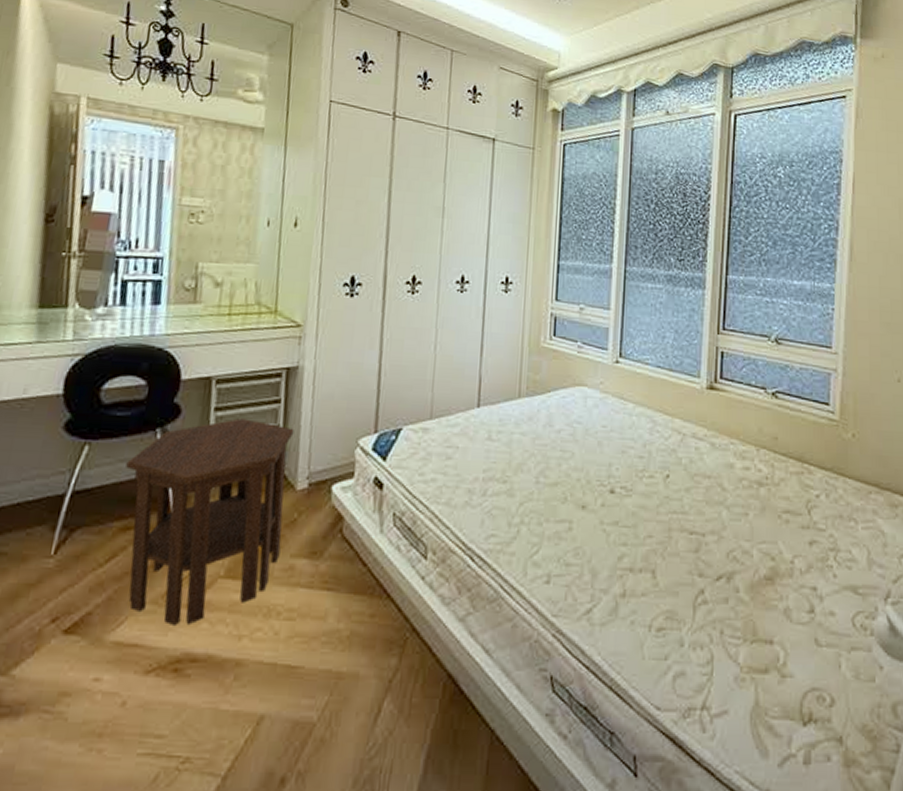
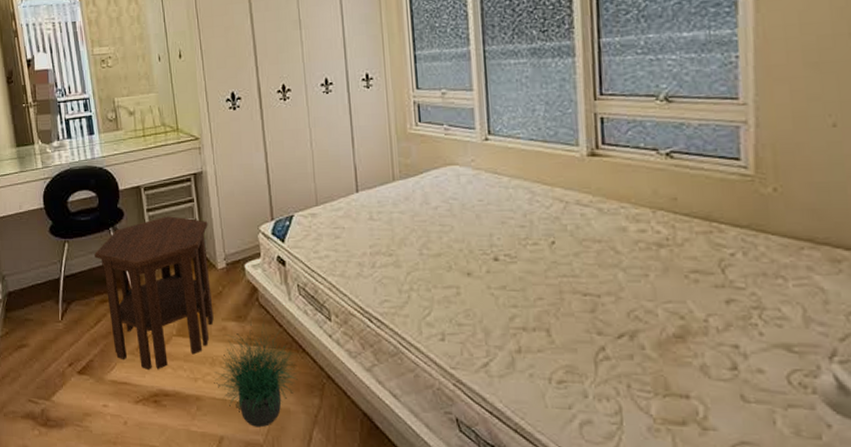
potted plant: none [266,557,382,700] -> present [215,320,299,428]

